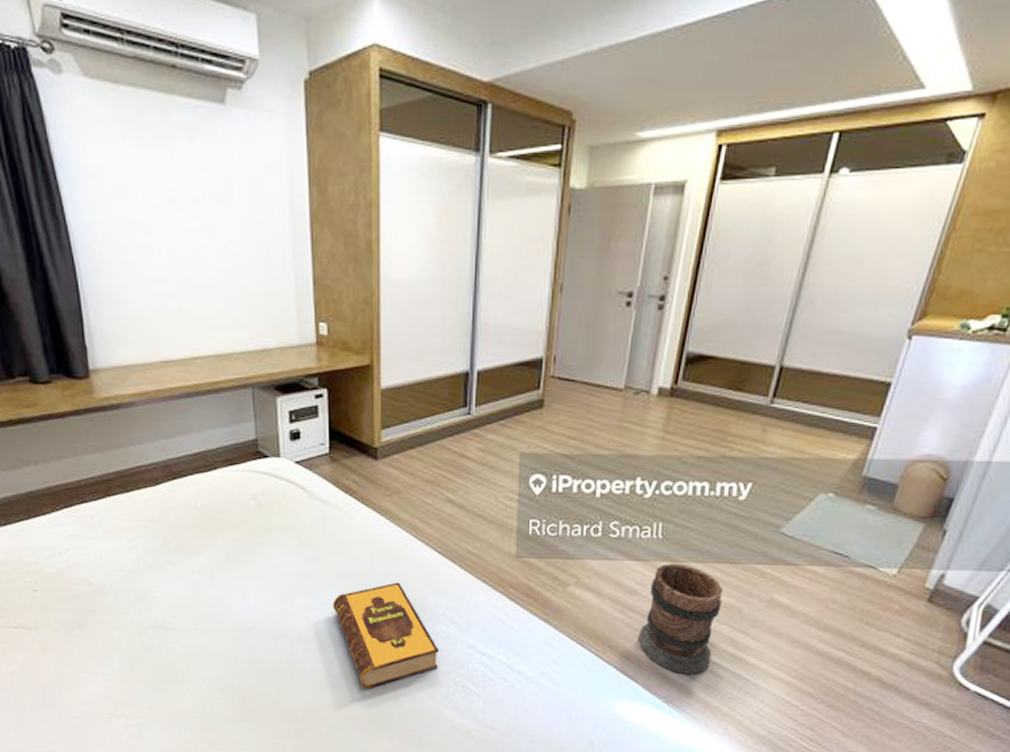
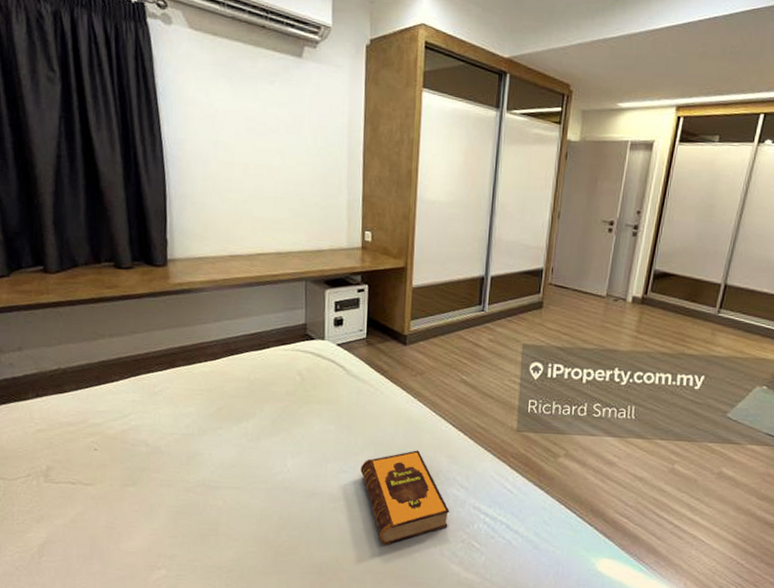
wooden barrel: present [638,564,723,674] -> none [615,440,682,536]

